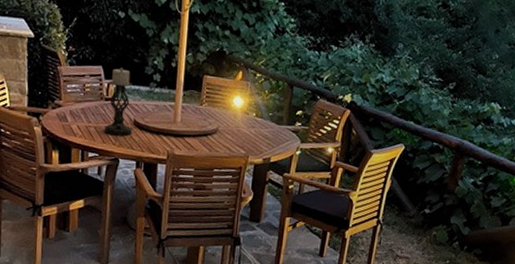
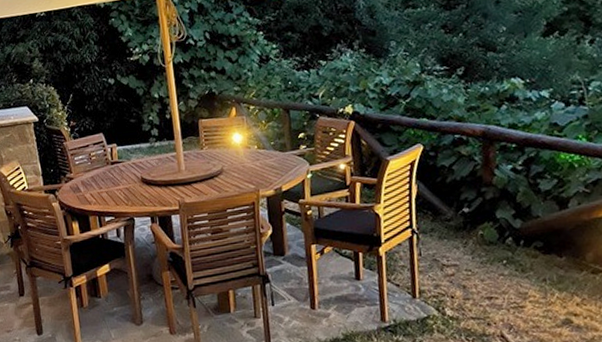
candle holder: present [103,67,134,136] -> none [110,130,142,197]

